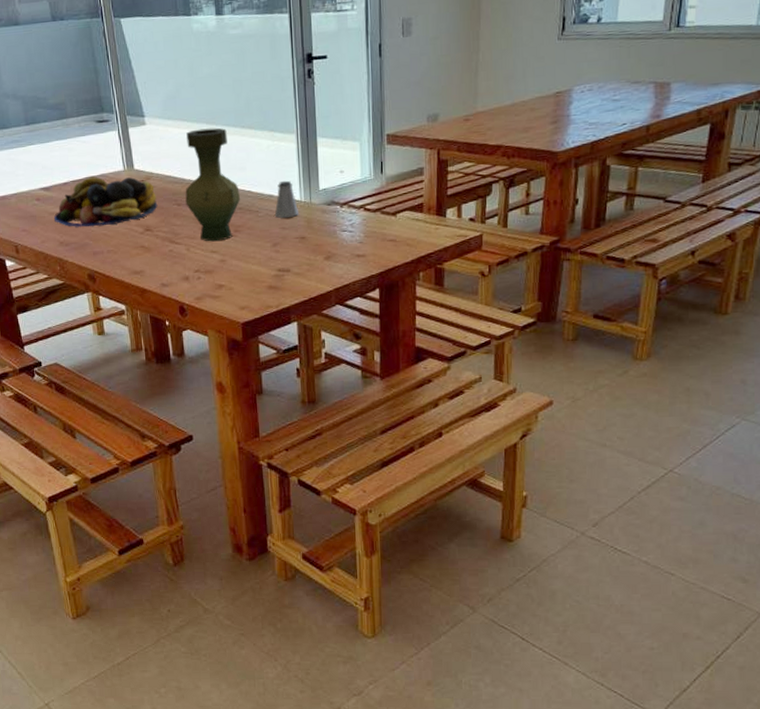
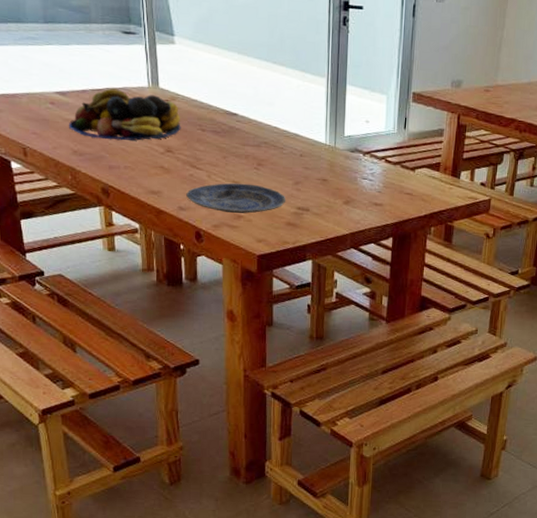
plate: none [167,251,266,283] -> present [186,182,286,214]
vase: present [185,127,241,242] -> none [210,57,267,173]
saltshaker: present [275,180,300,218] -> none [300,121,323,159]

